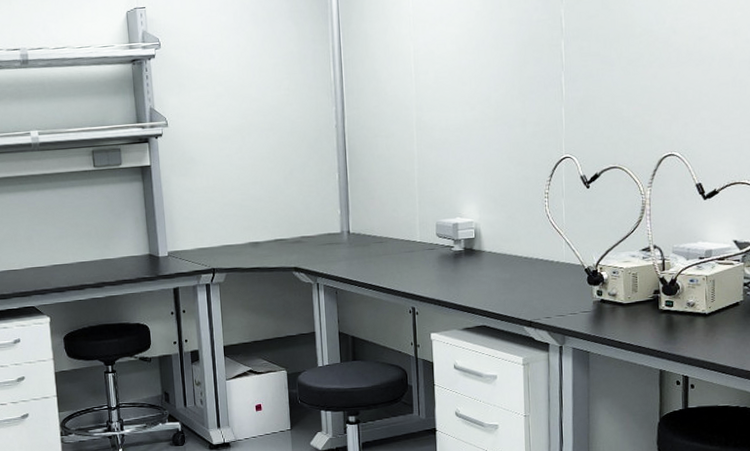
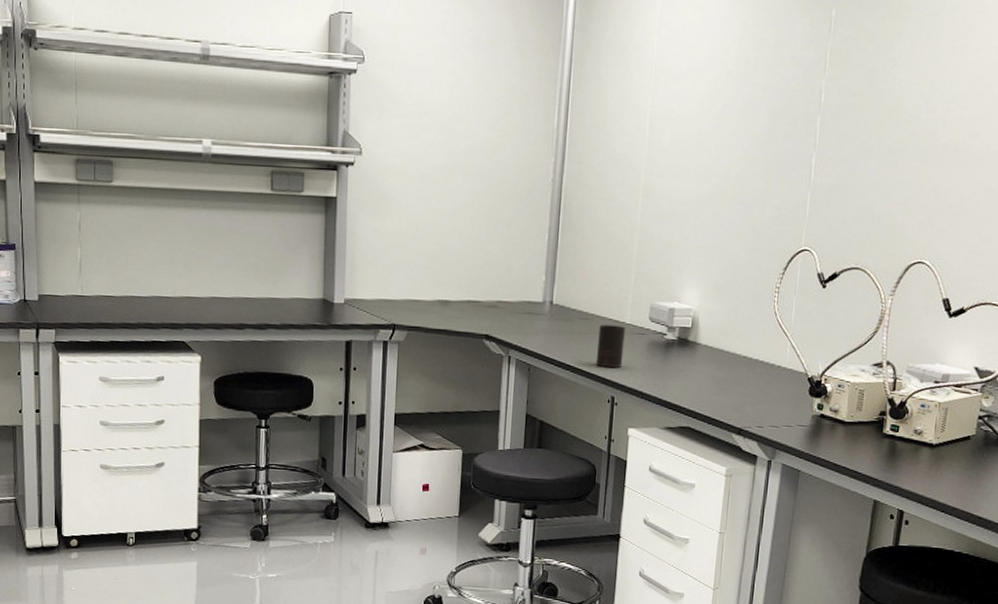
cup: none [393,244,418,282] -> present [595,324,625,367]

